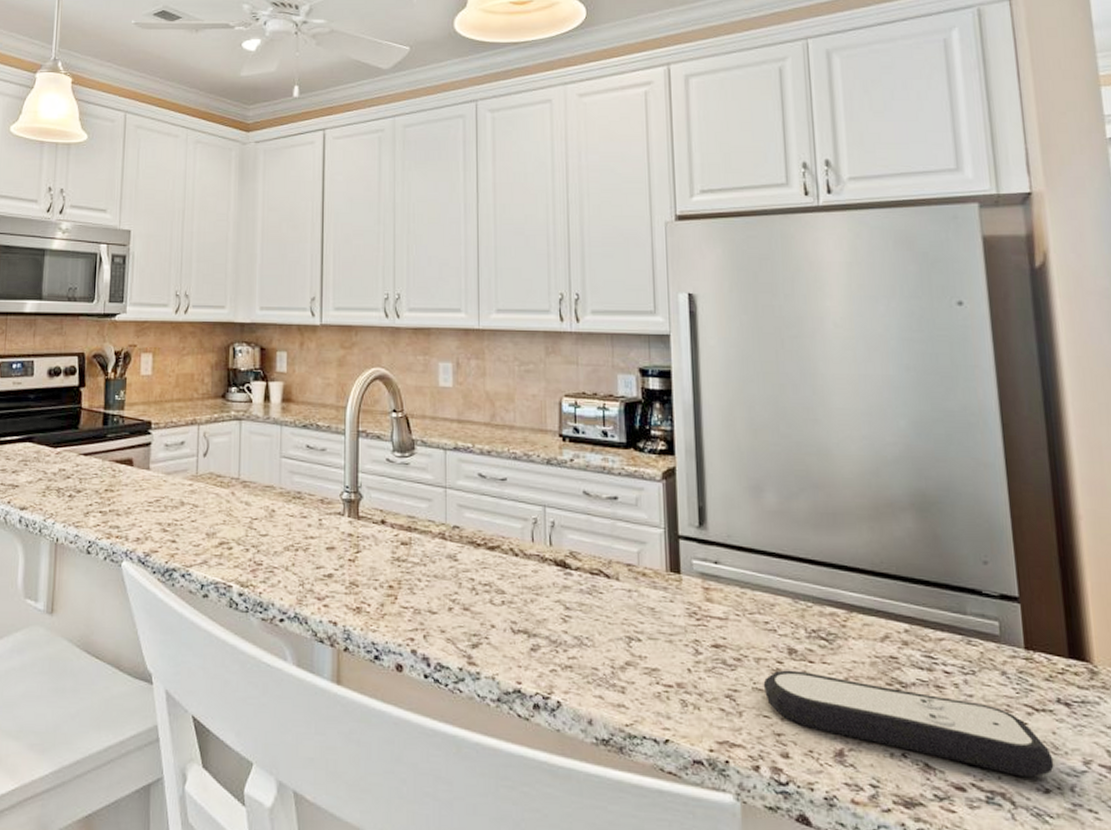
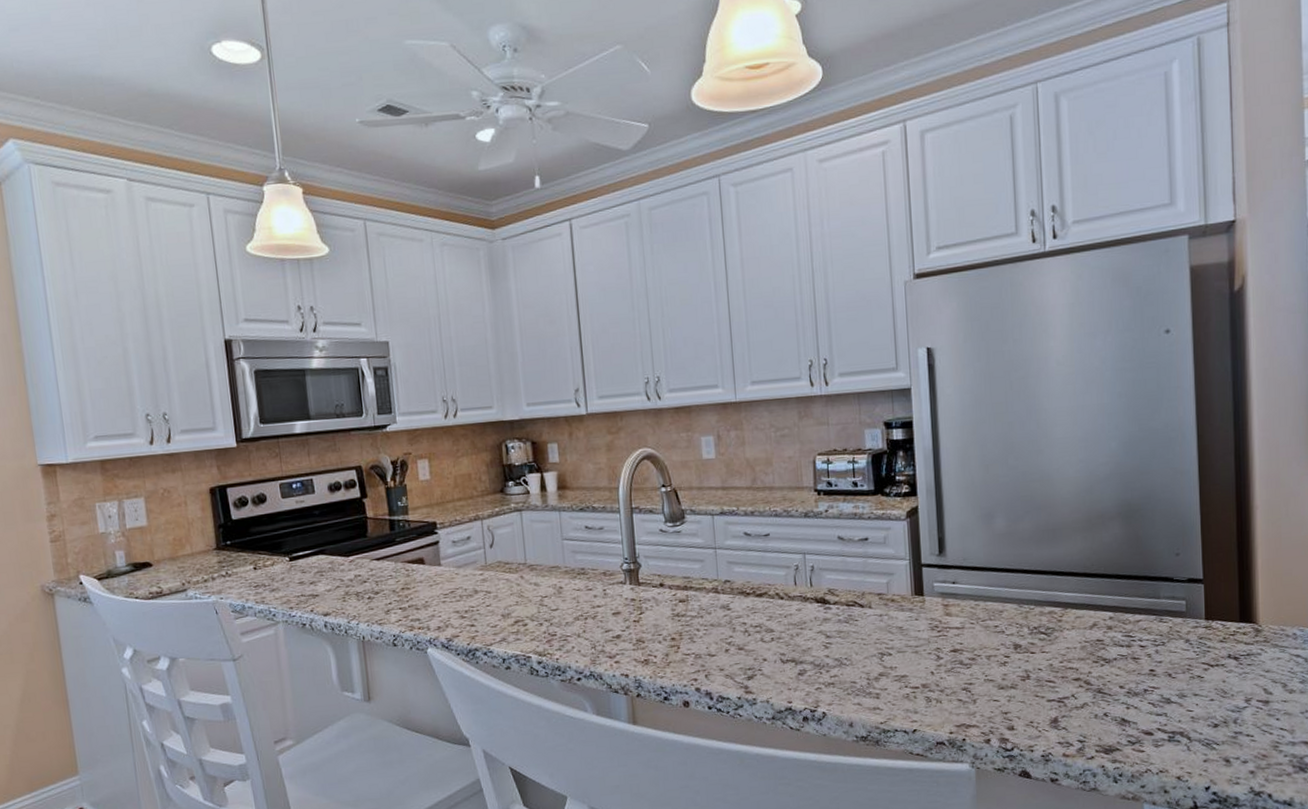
remote control: present [763,670,1054,778] -> none [993,661,1222,718]

